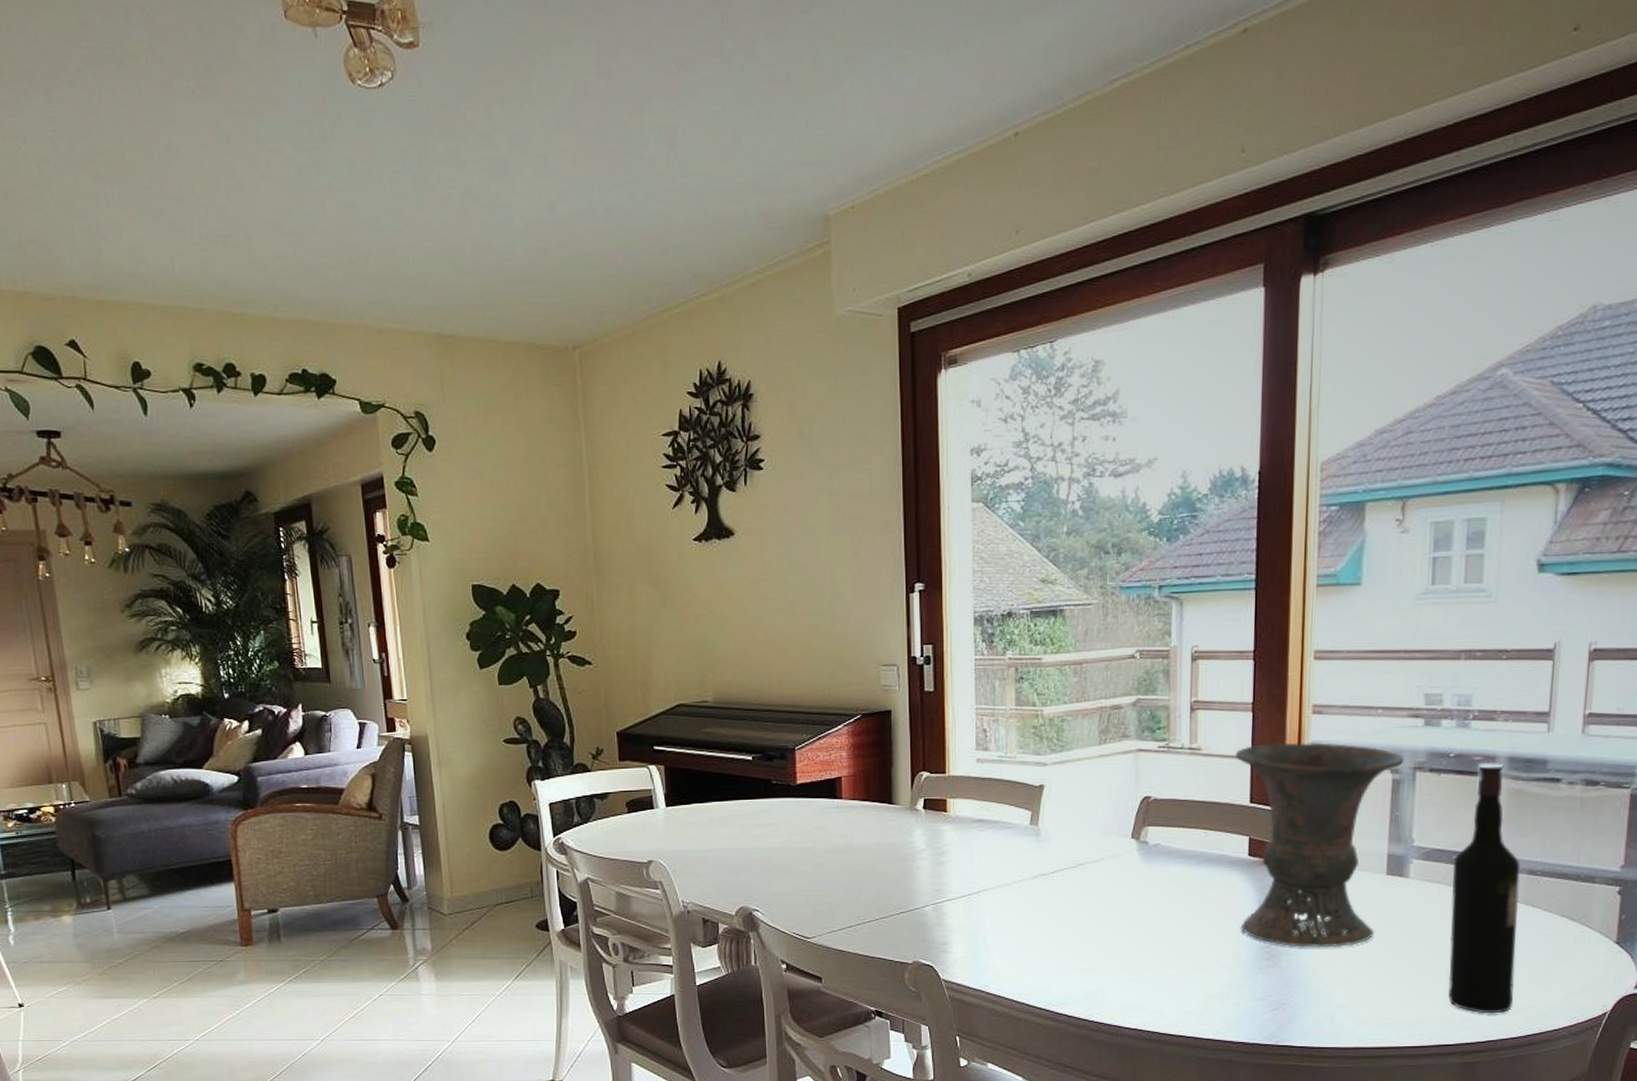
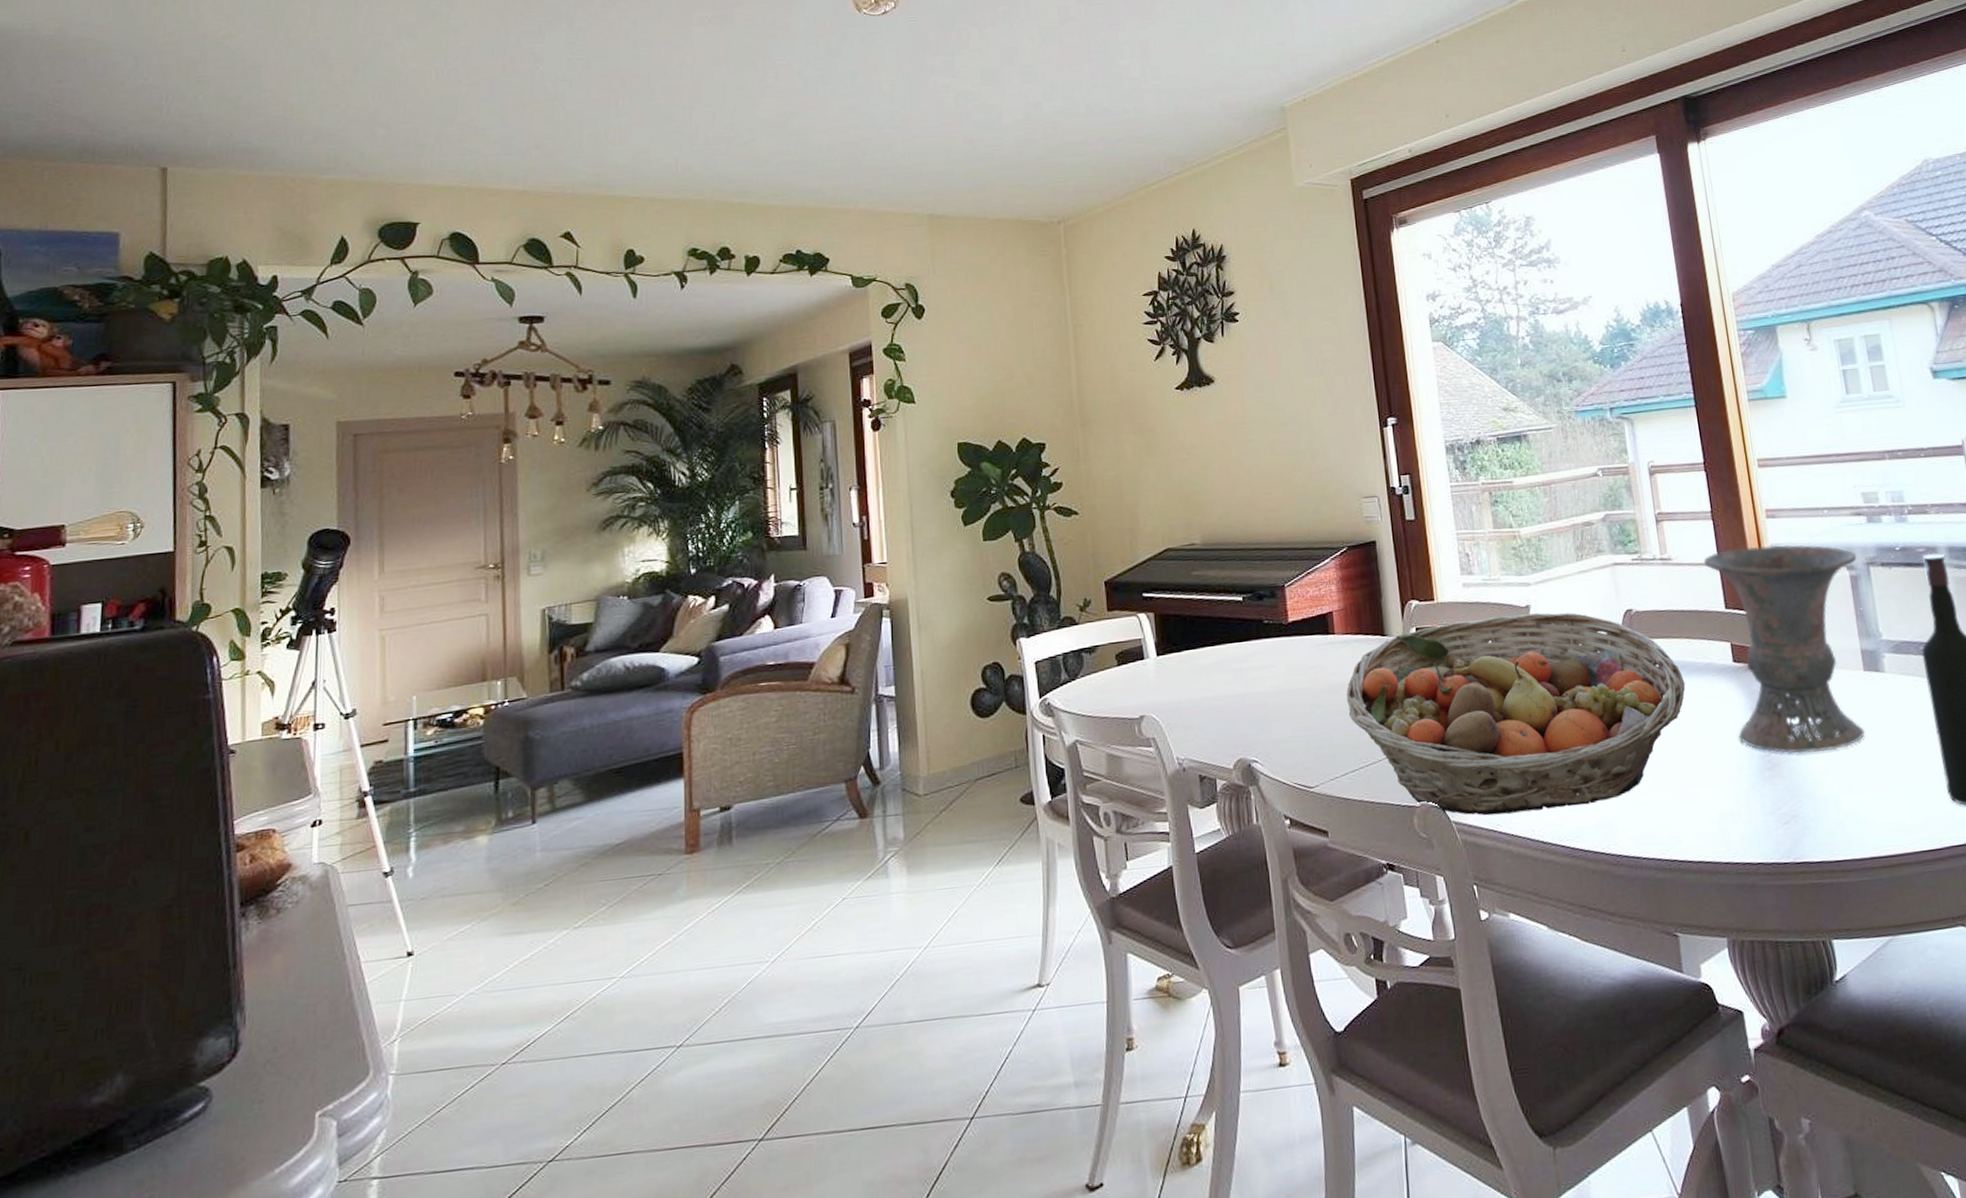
fruit basket: none [849,792,1195,977] -> present [1346,612,1686,816]

